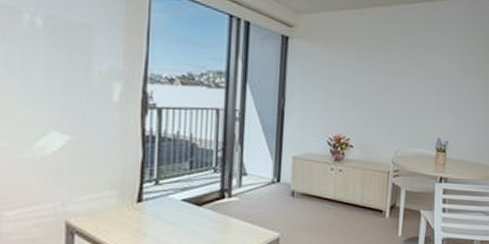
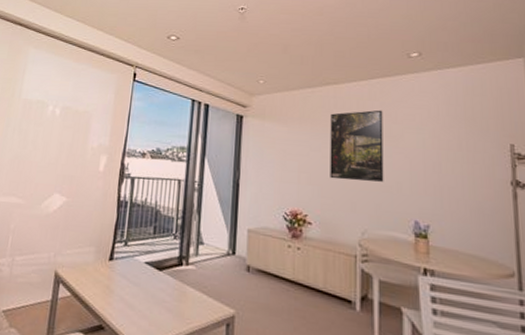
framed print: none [372,35,423,105] -> present [330,109,384,182]

